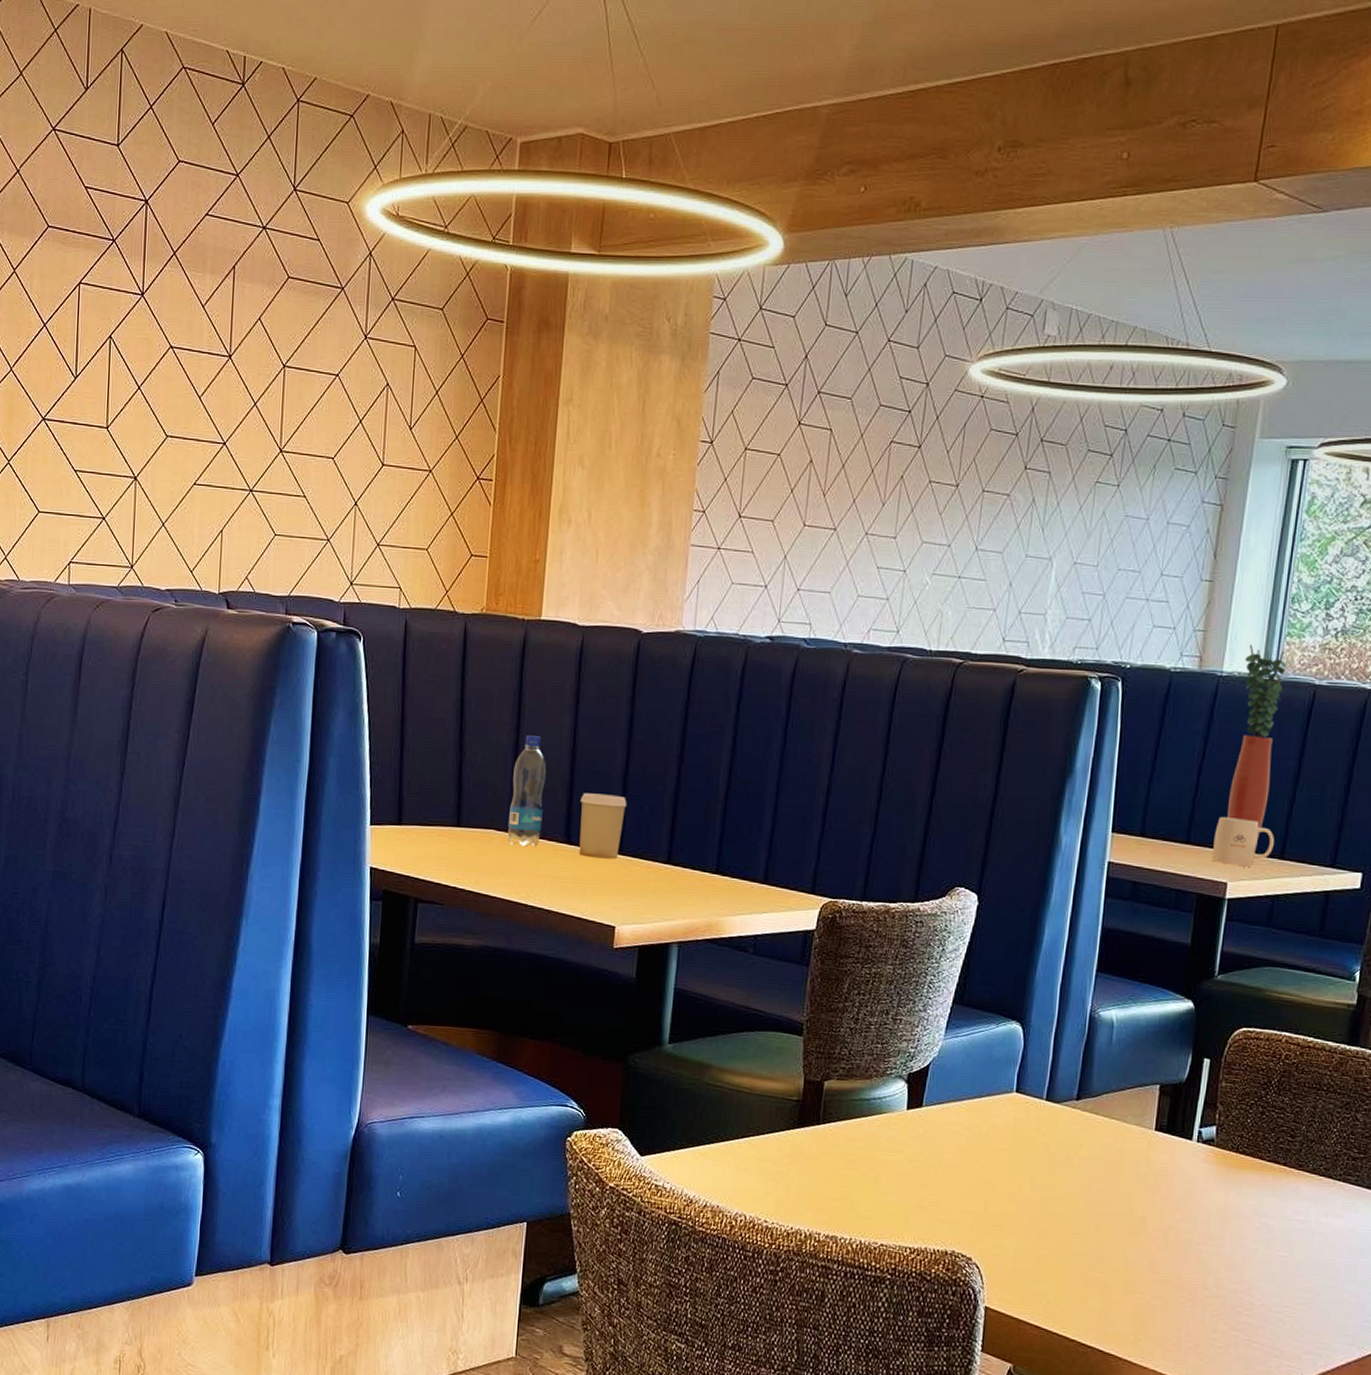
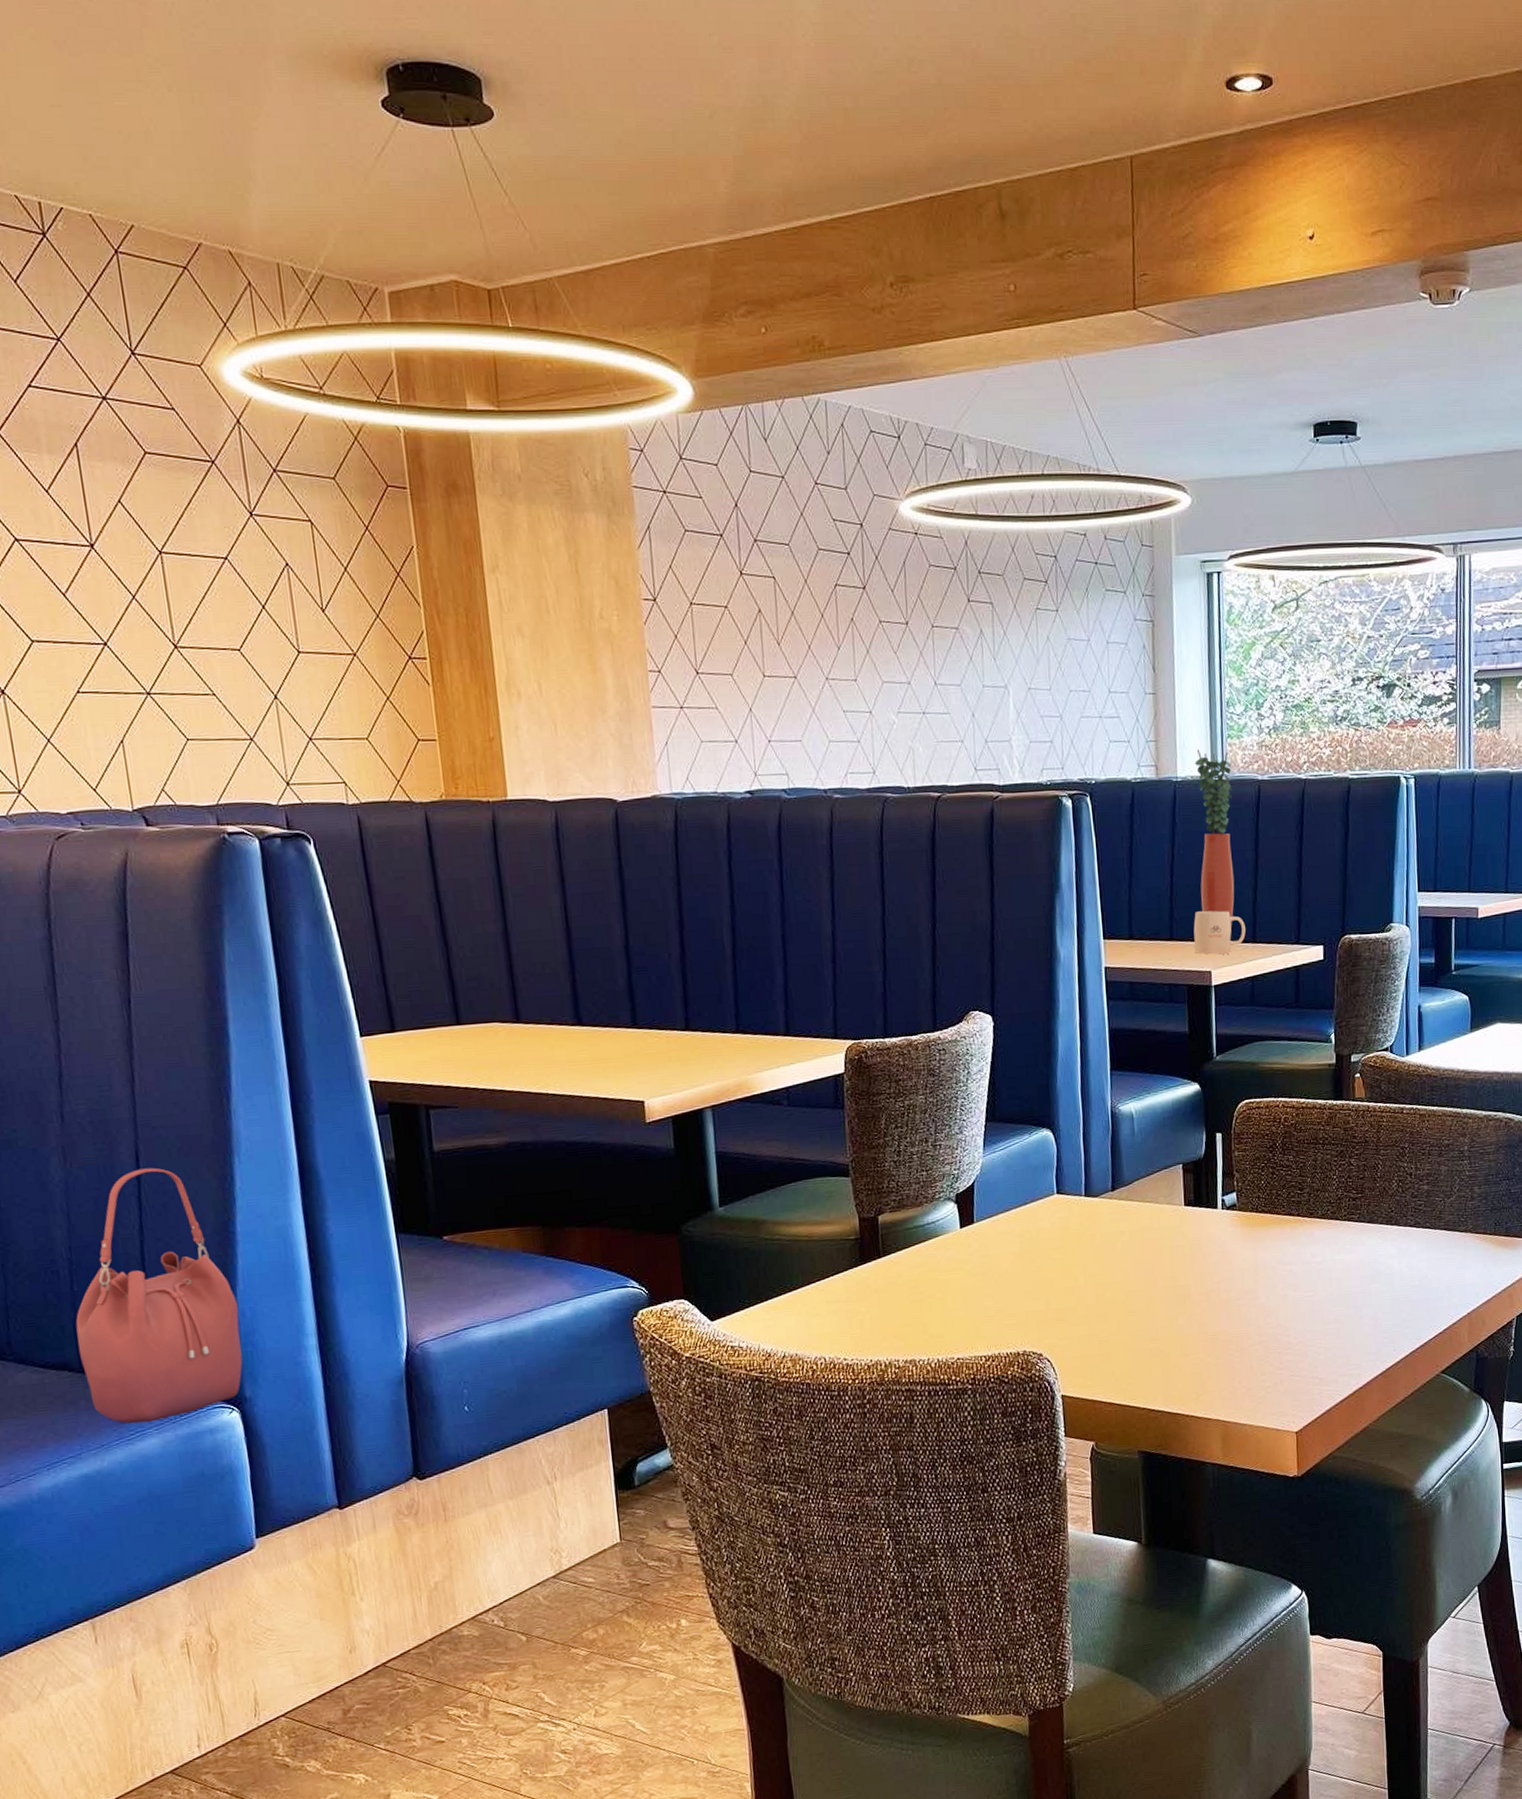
handbag: none [83,916,220,1149] -> present [75,1167,243,1424]
bottle: present [507,735,547,847] -> none [507,920,549,1036]
cup: present [578,793,627,859] -> none [584,969,635,1037]

